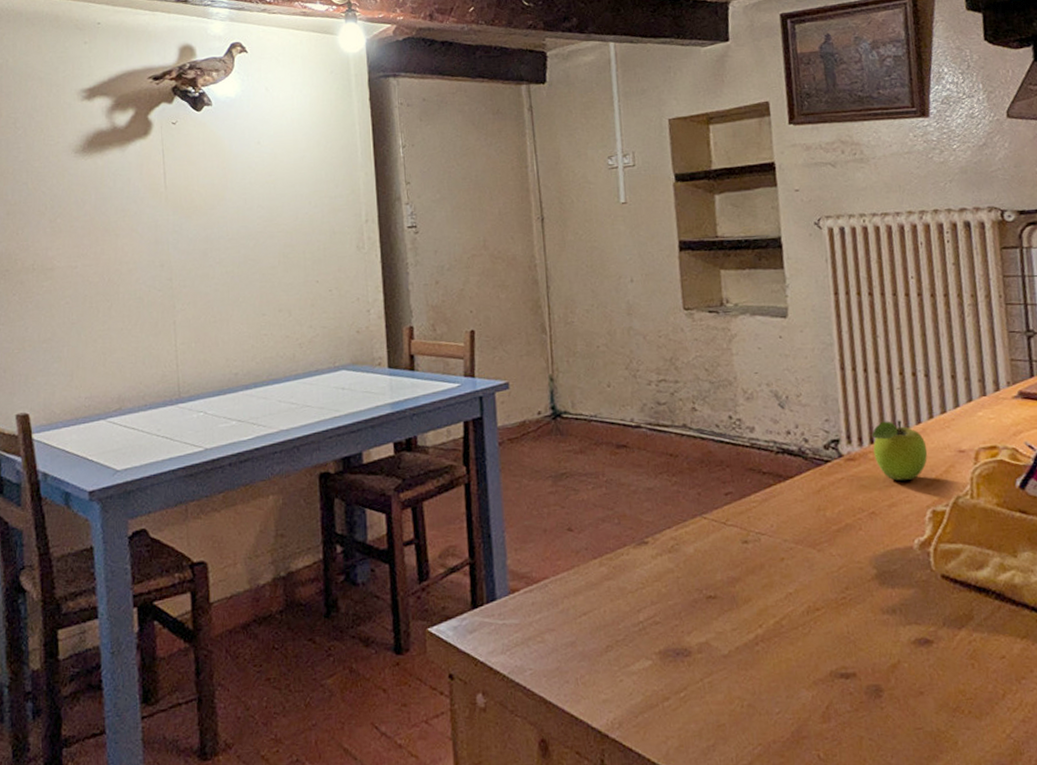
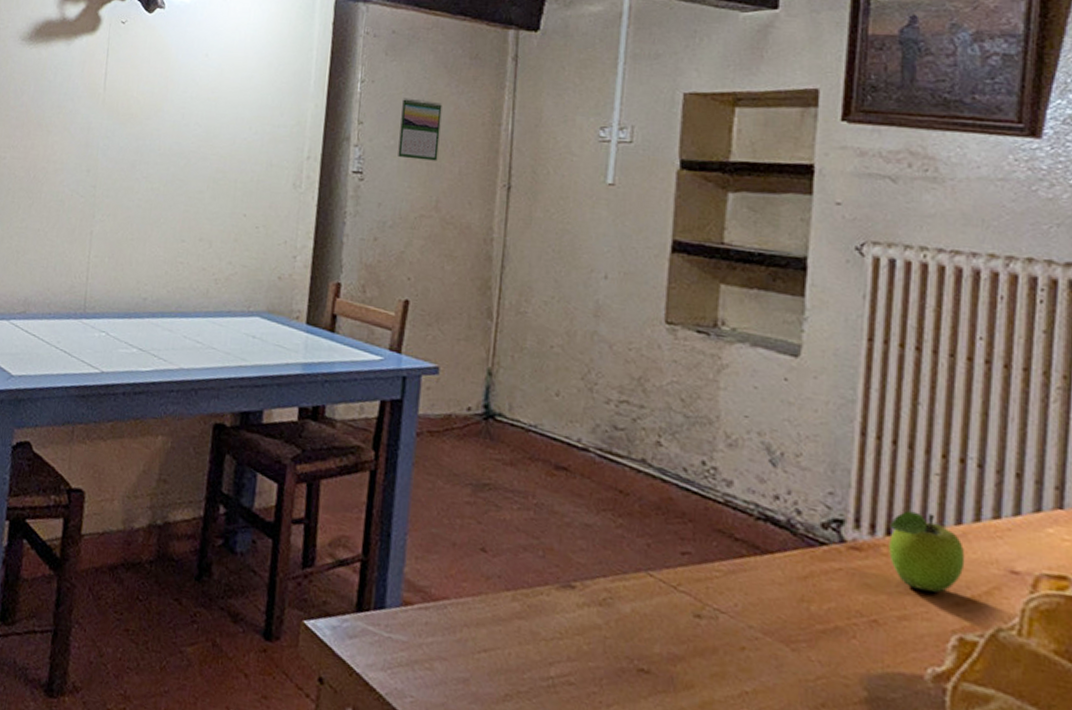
calendar: none [441,154,479,208] -> present [398,98,442,161]

